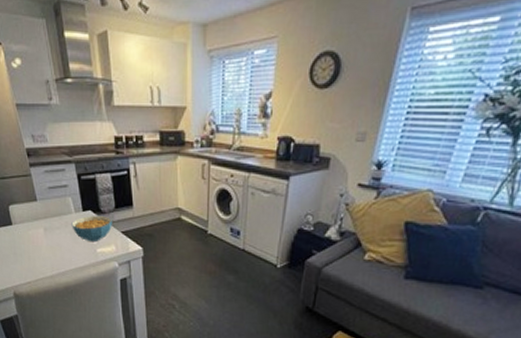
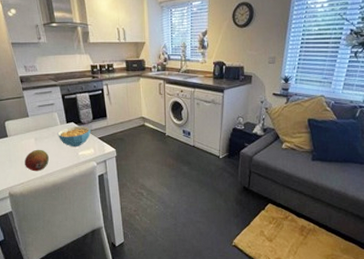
fruit: none [32,242,61,270] -> present [25,149,49,172]

